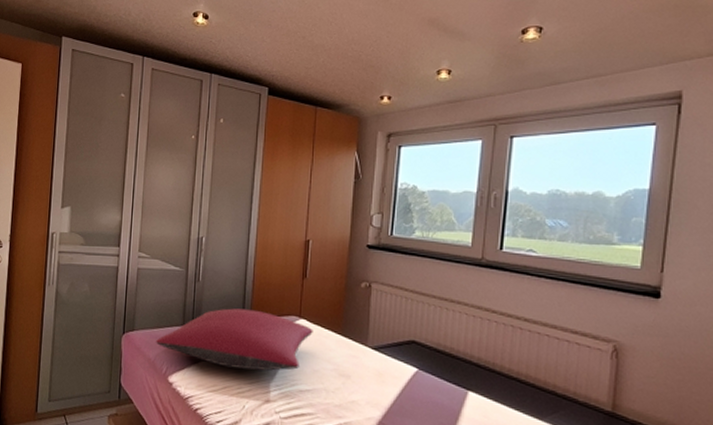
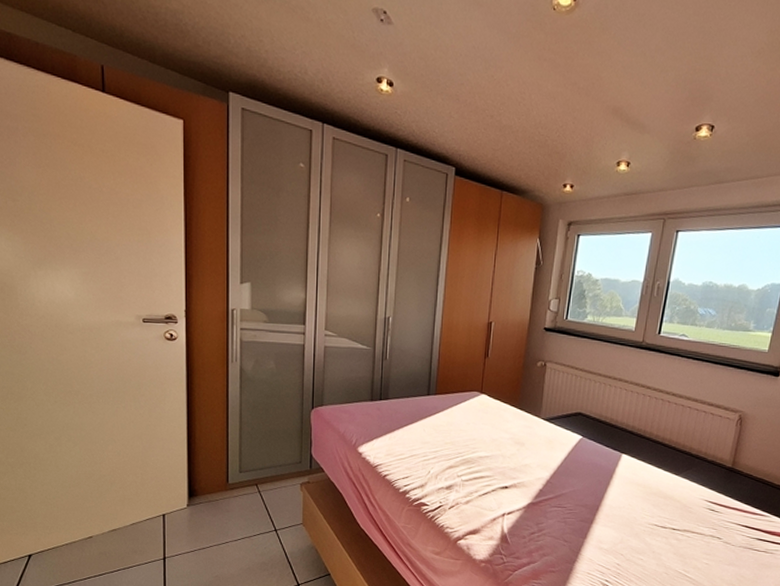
pillow: present [155,308,313,371] -> none [344,384,493,441]

